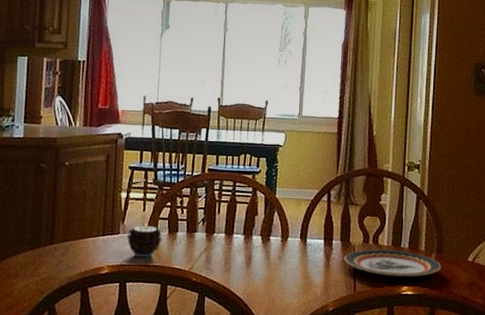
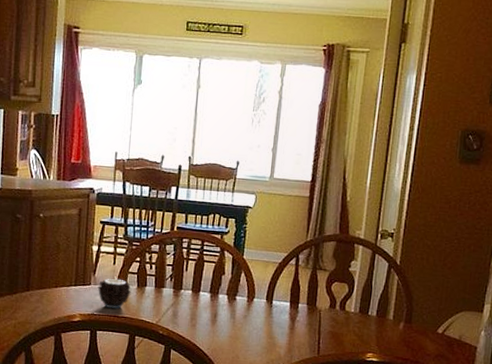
plate: present [343,249,442,277] -> none [309,314,409,344]

